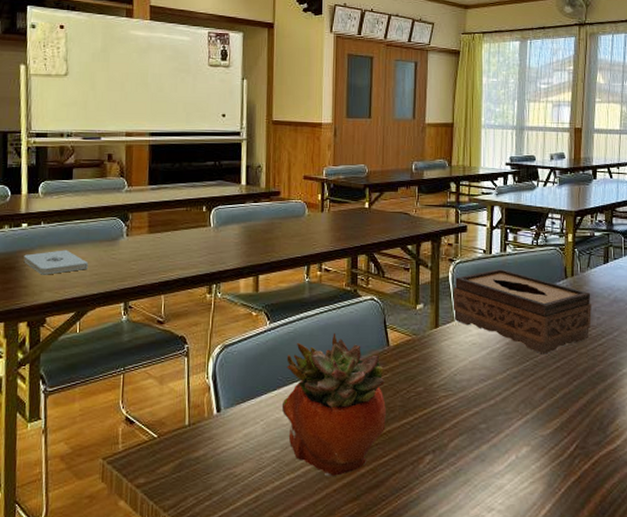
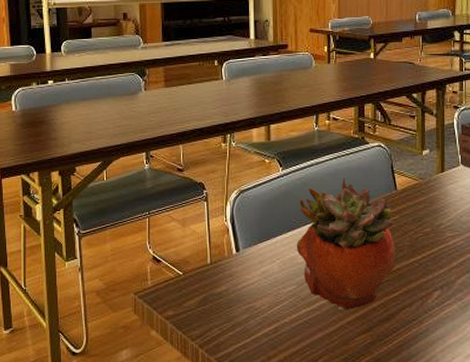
notepad: present [24,250,89,275] -> none [52,104,111,128]

